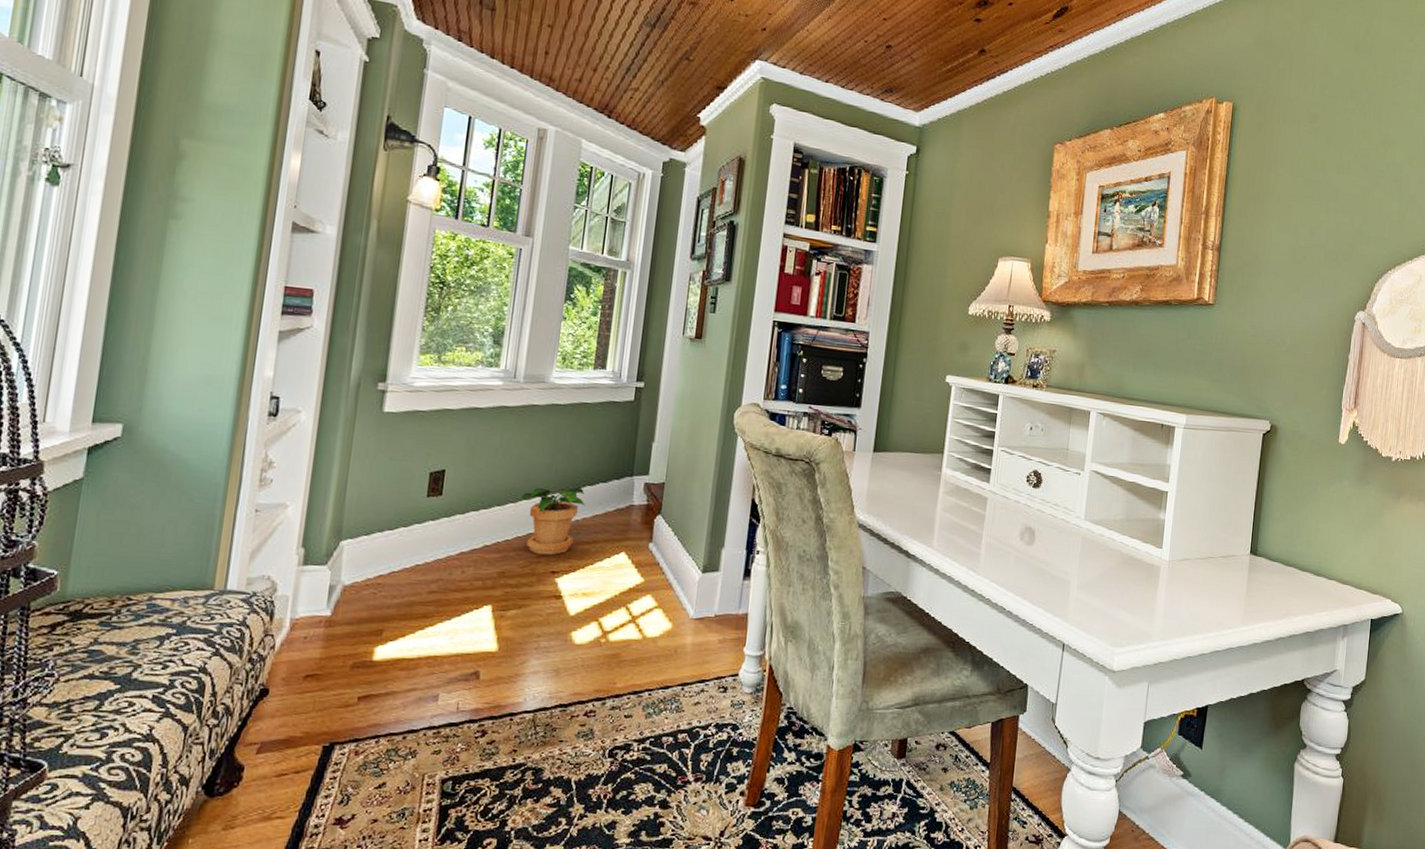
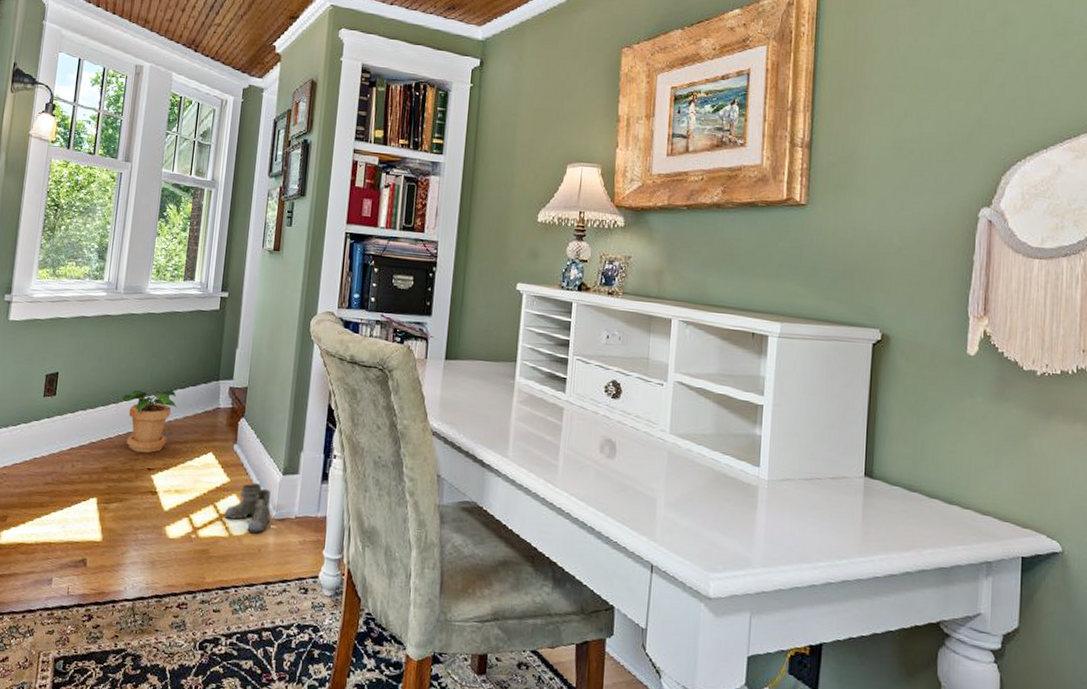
boots: none [637,582,689,635] -> present [224,483,271,534]

